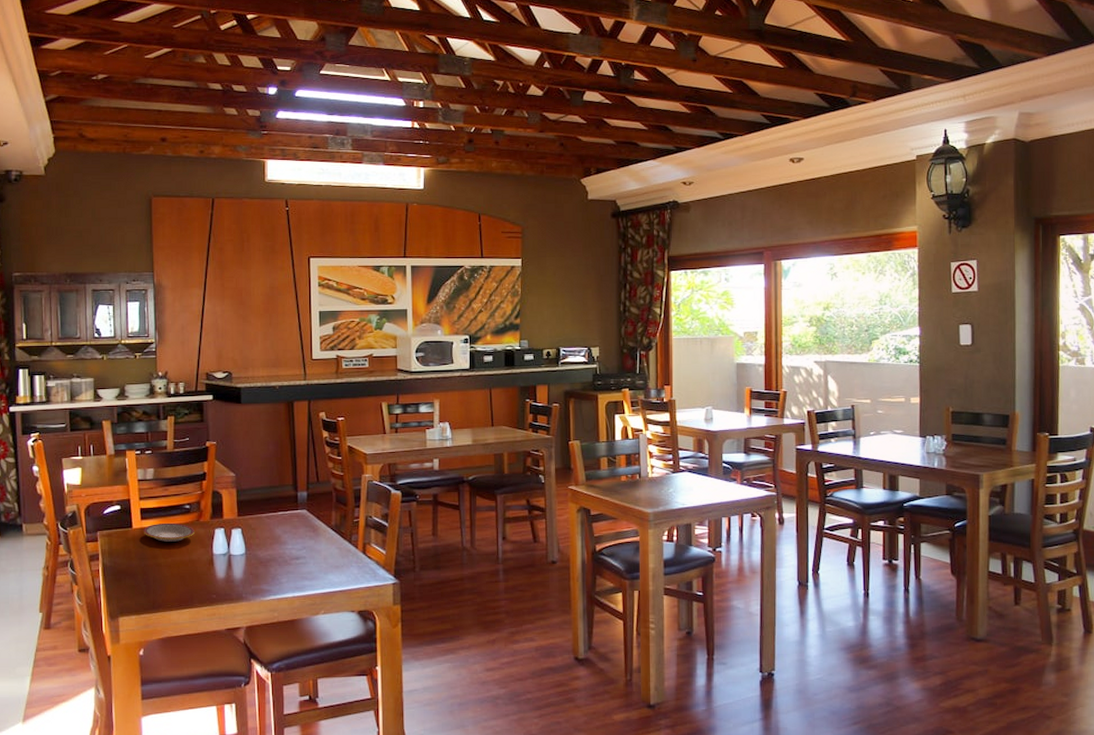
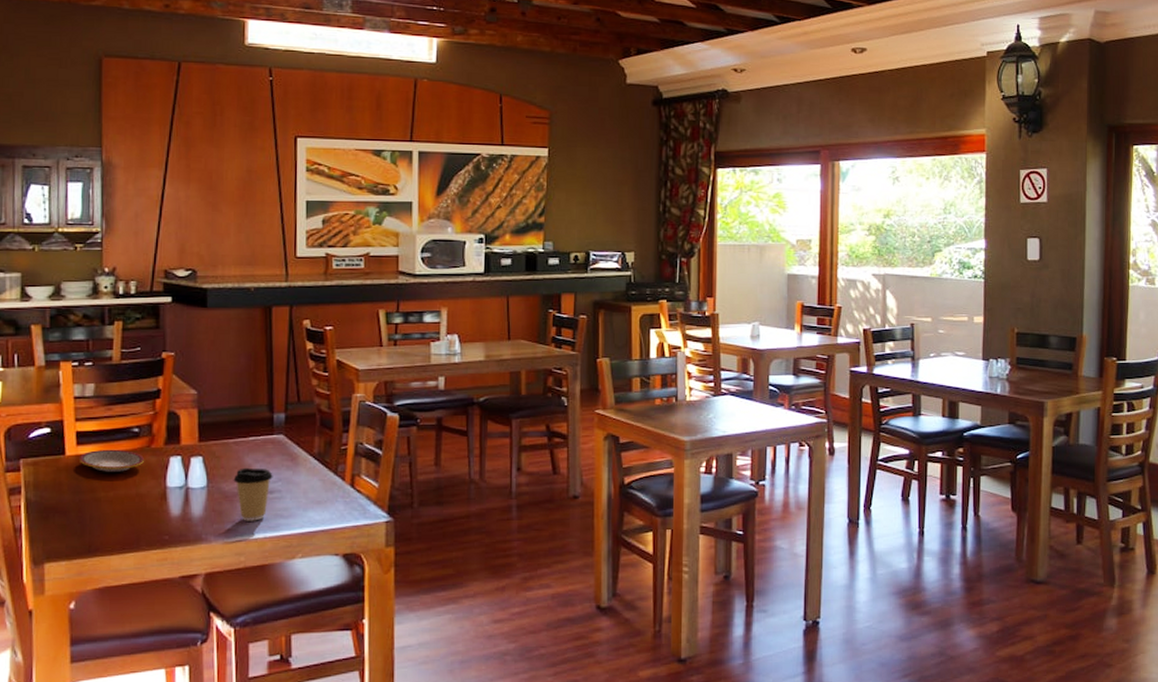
coffee cup: none [266,538,299,583] -> present [233,467,273,521]

